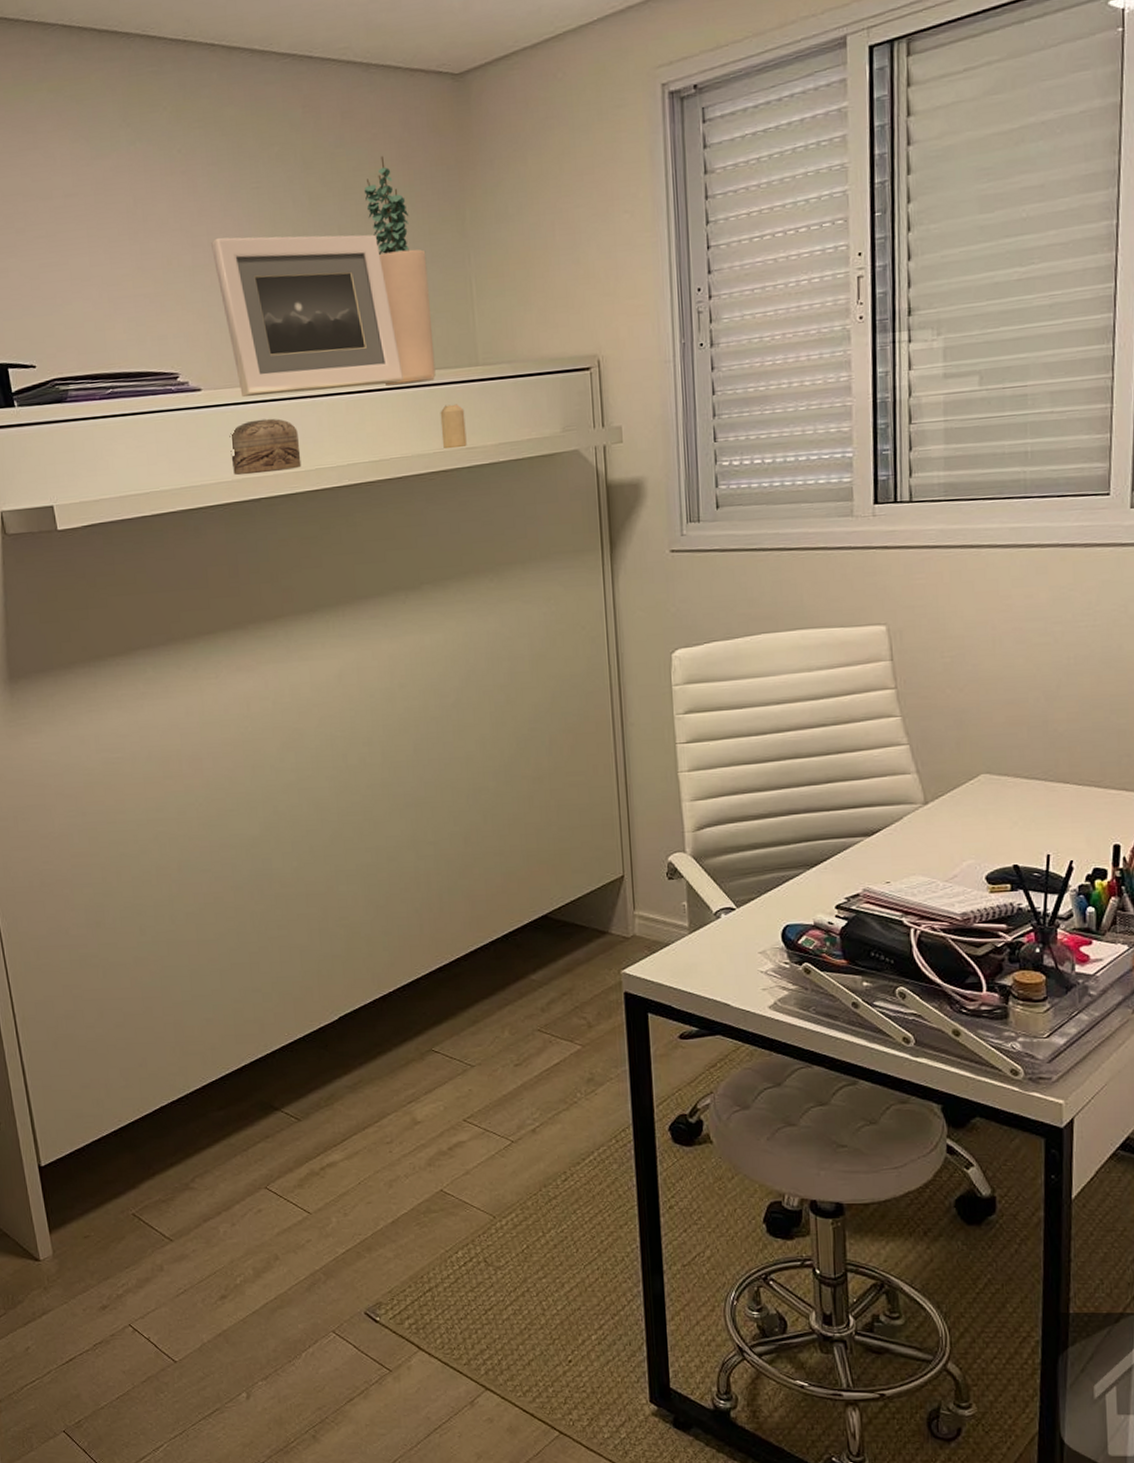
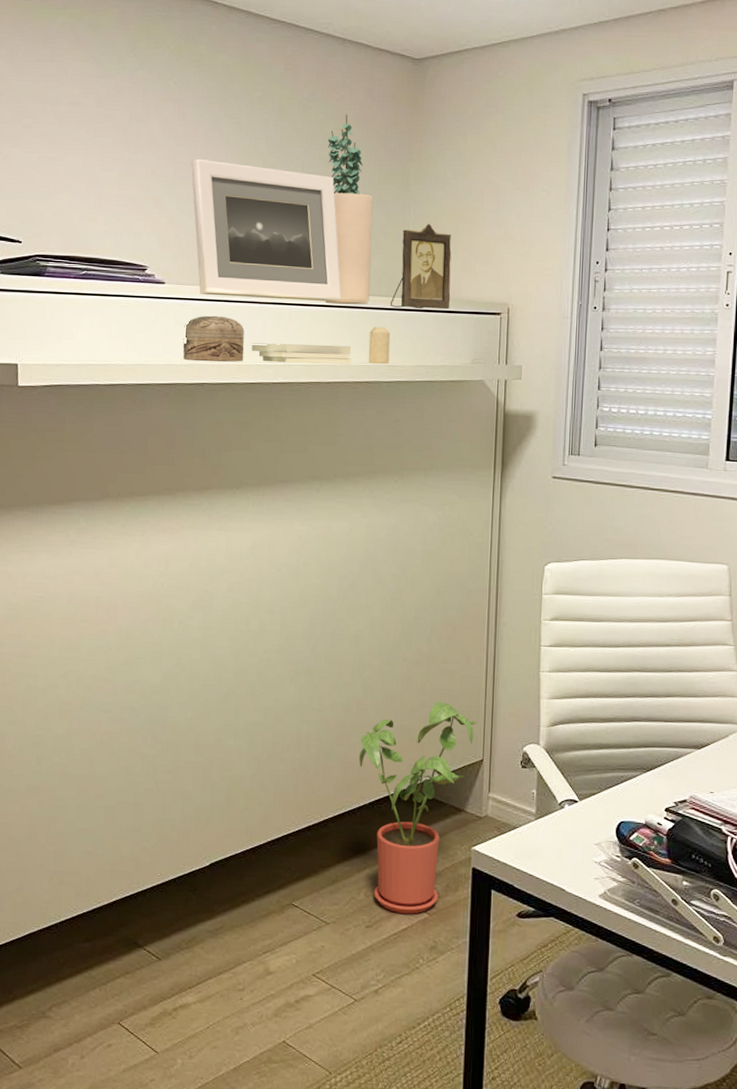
books: none [308,431,423,464] -> present [251,343,352,364]
photo frame: none [459,273,530,379] -> present [390,223,452,310]
house plant: none [485,818,612,1048] -> present [358,701,477,914]

